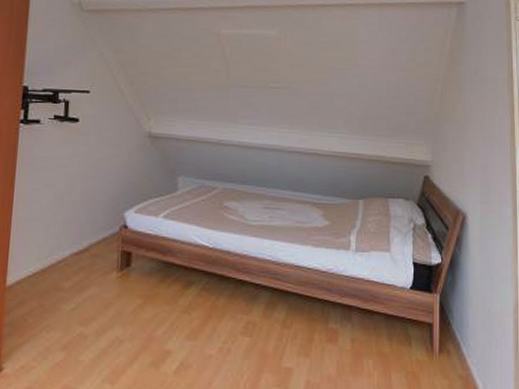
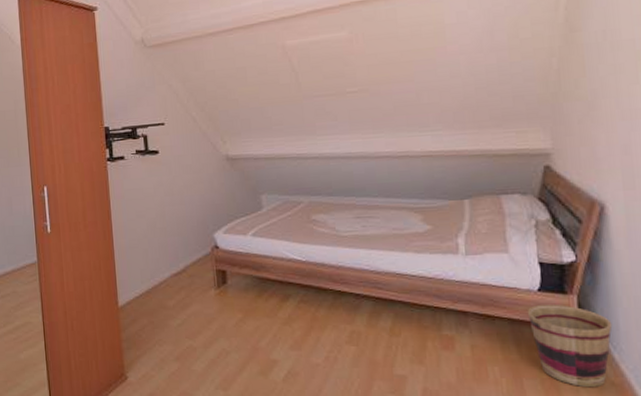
basket: none [400,301,464,381] -> present [527,304,613,388]

